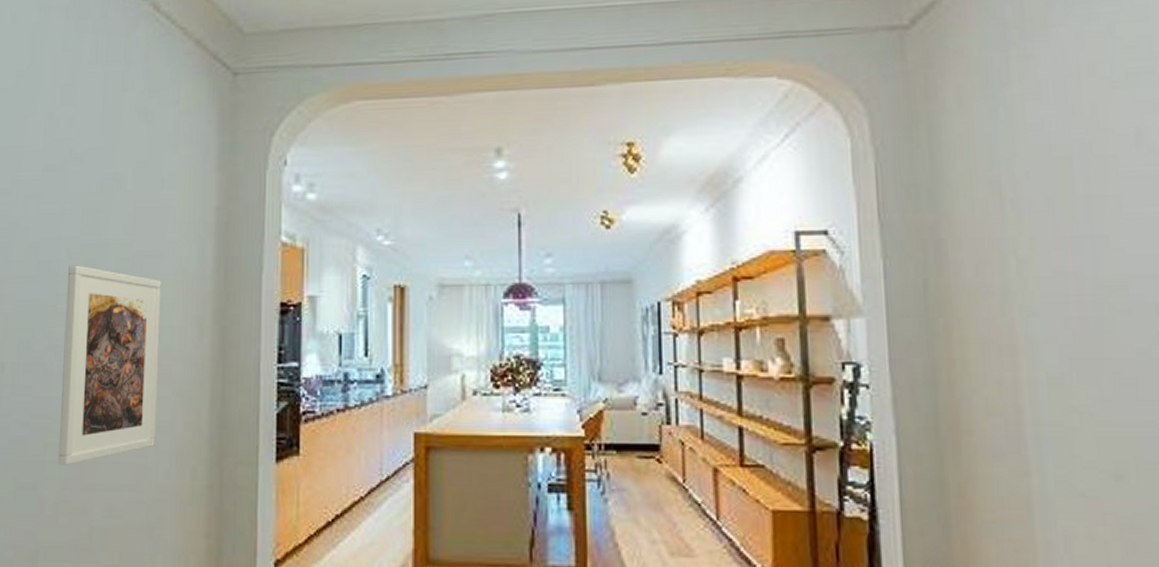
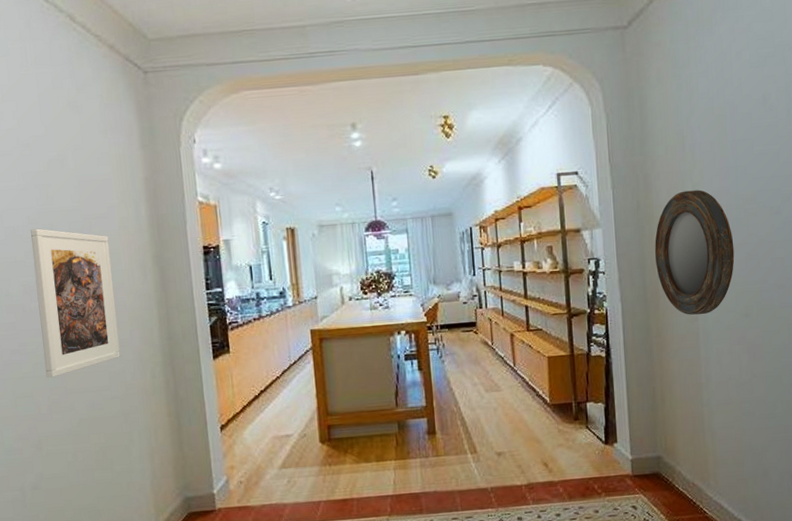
home mirror: none [953,268,1093,467] -> present [655,189,735,315]

